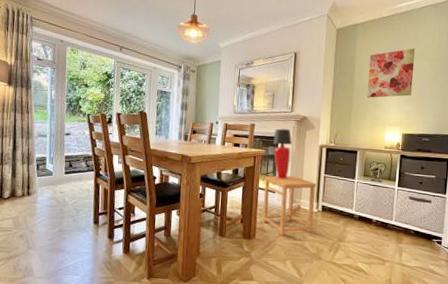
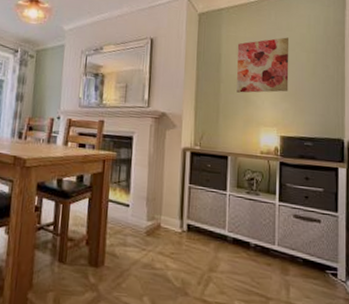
side table: present [262,175,316,236] -> none [113,184,180,263]
table lamp: present [273,128,293,179] -> none [126,127,150,189]

